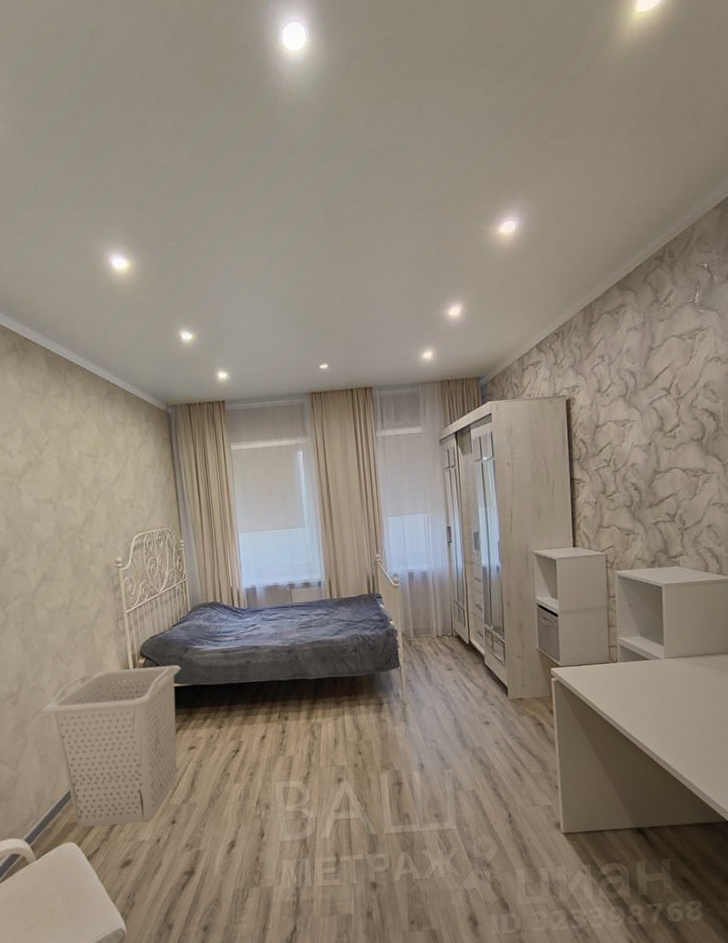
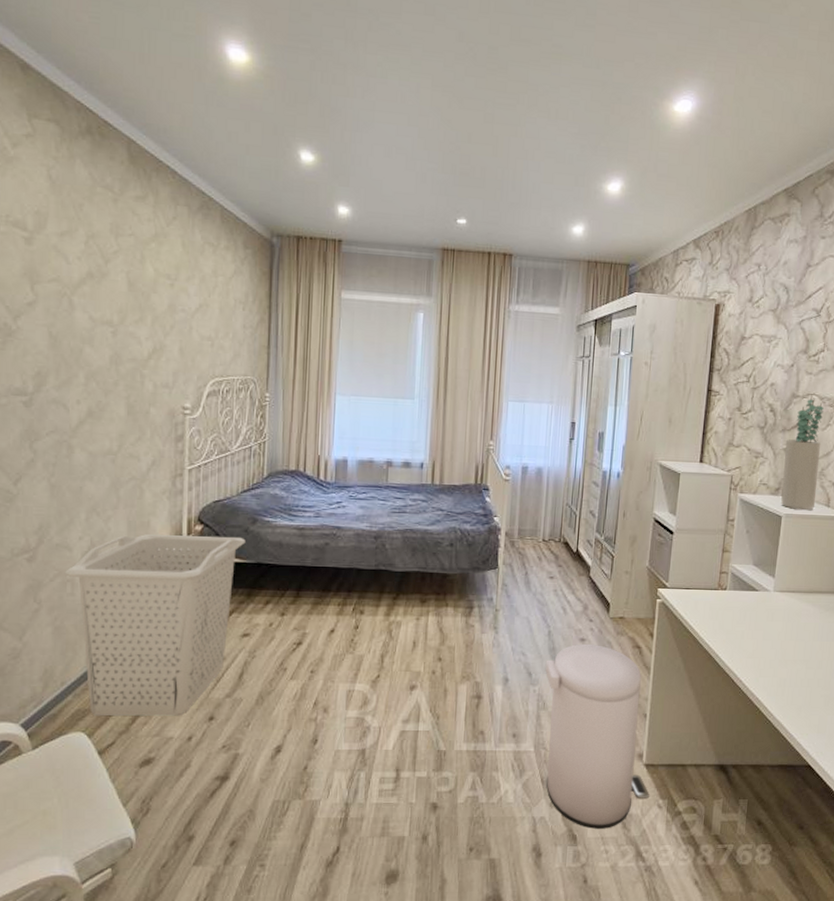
pedal bin: none [455,725,572,897] -> present [545,643,649,829]
vase: none [654,468,694,579] -> present [781,394,824,511]

